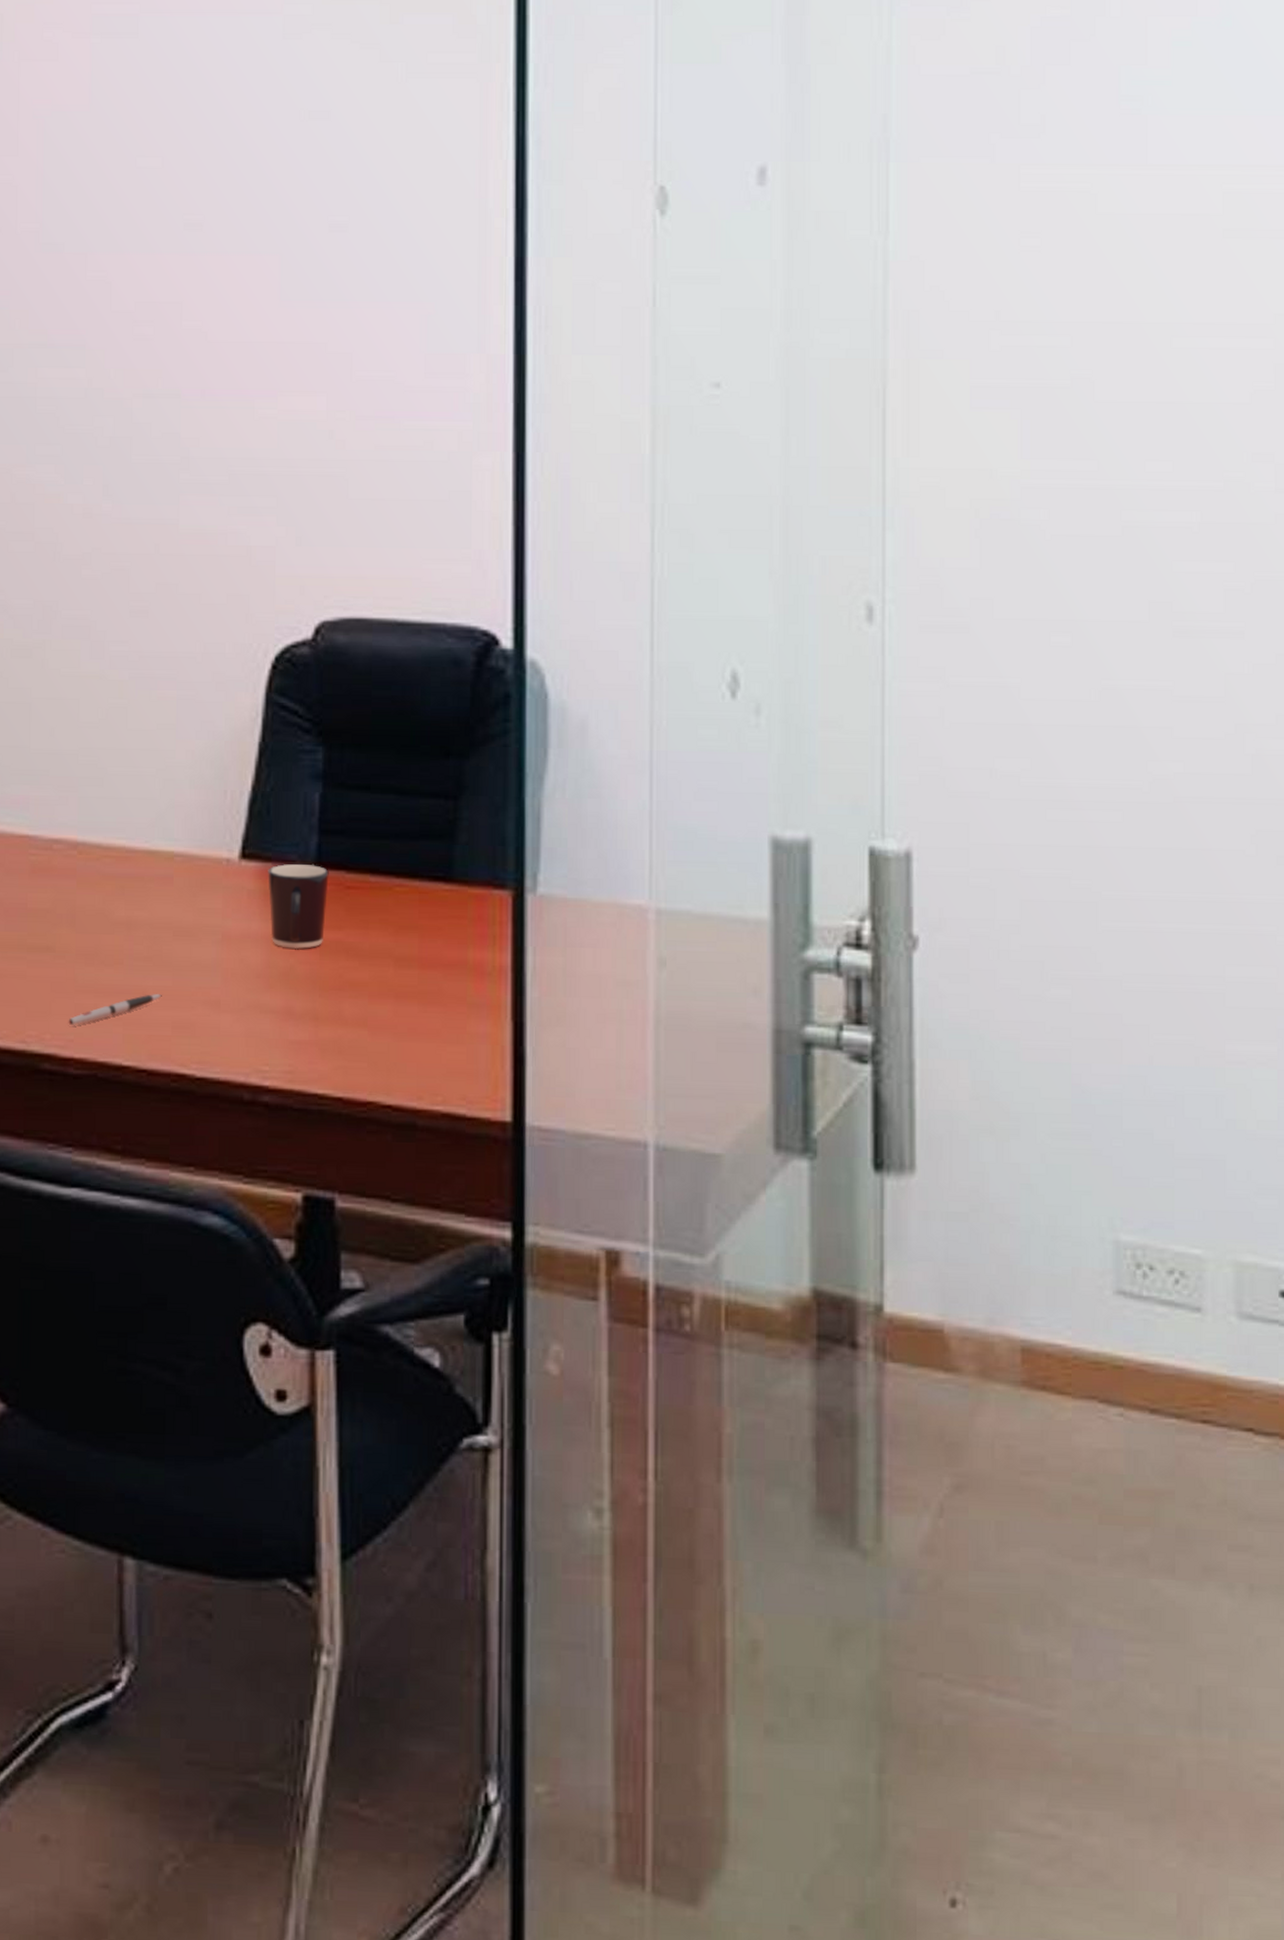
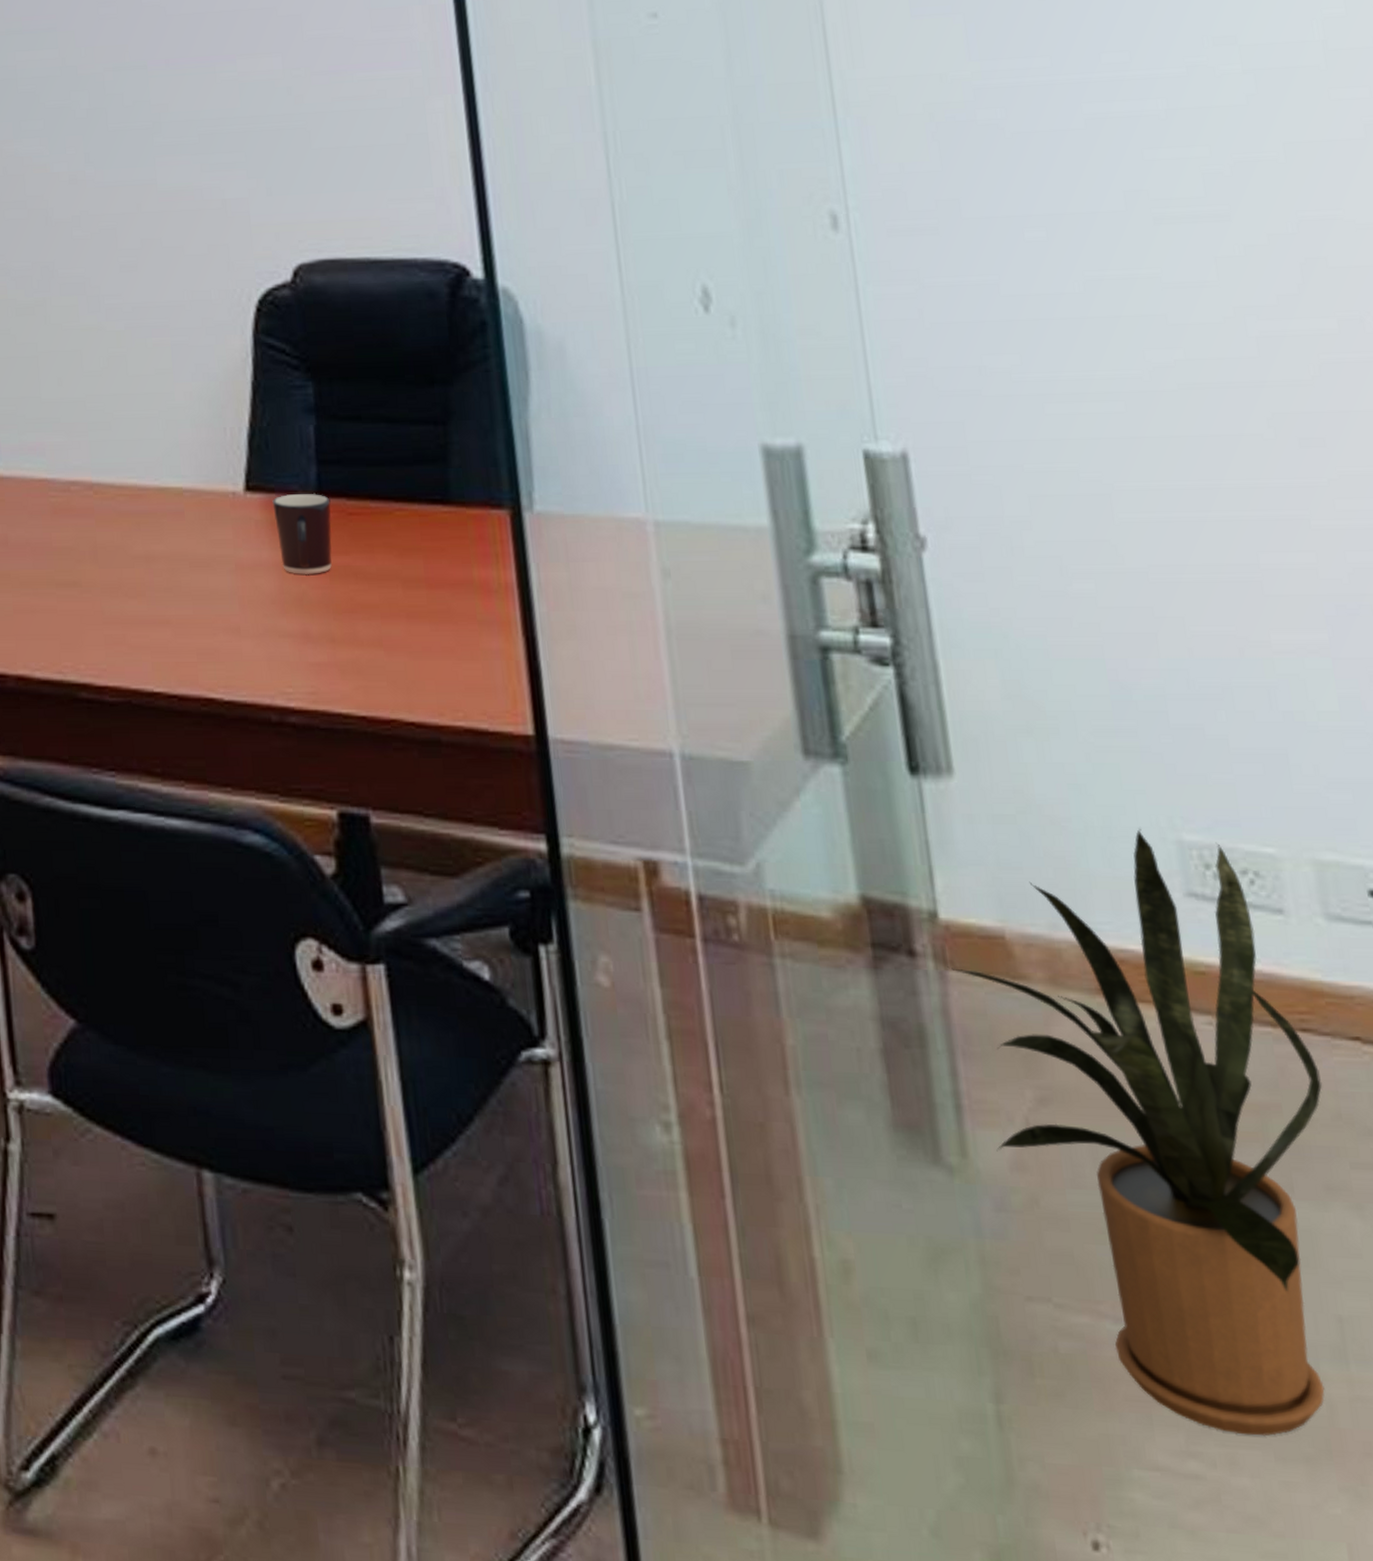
pen: present [68,994,162,1026] -> none [99,623,185,656]
house plant: none [886,1227,1214,1798] -> present [947,828,1325,1437]

